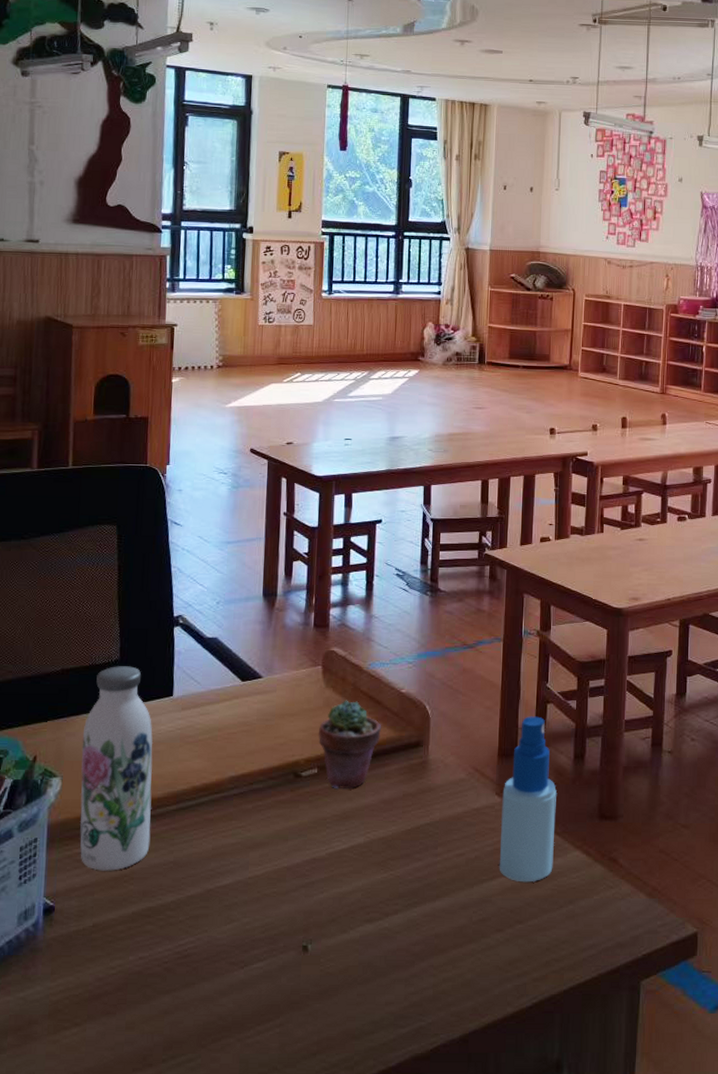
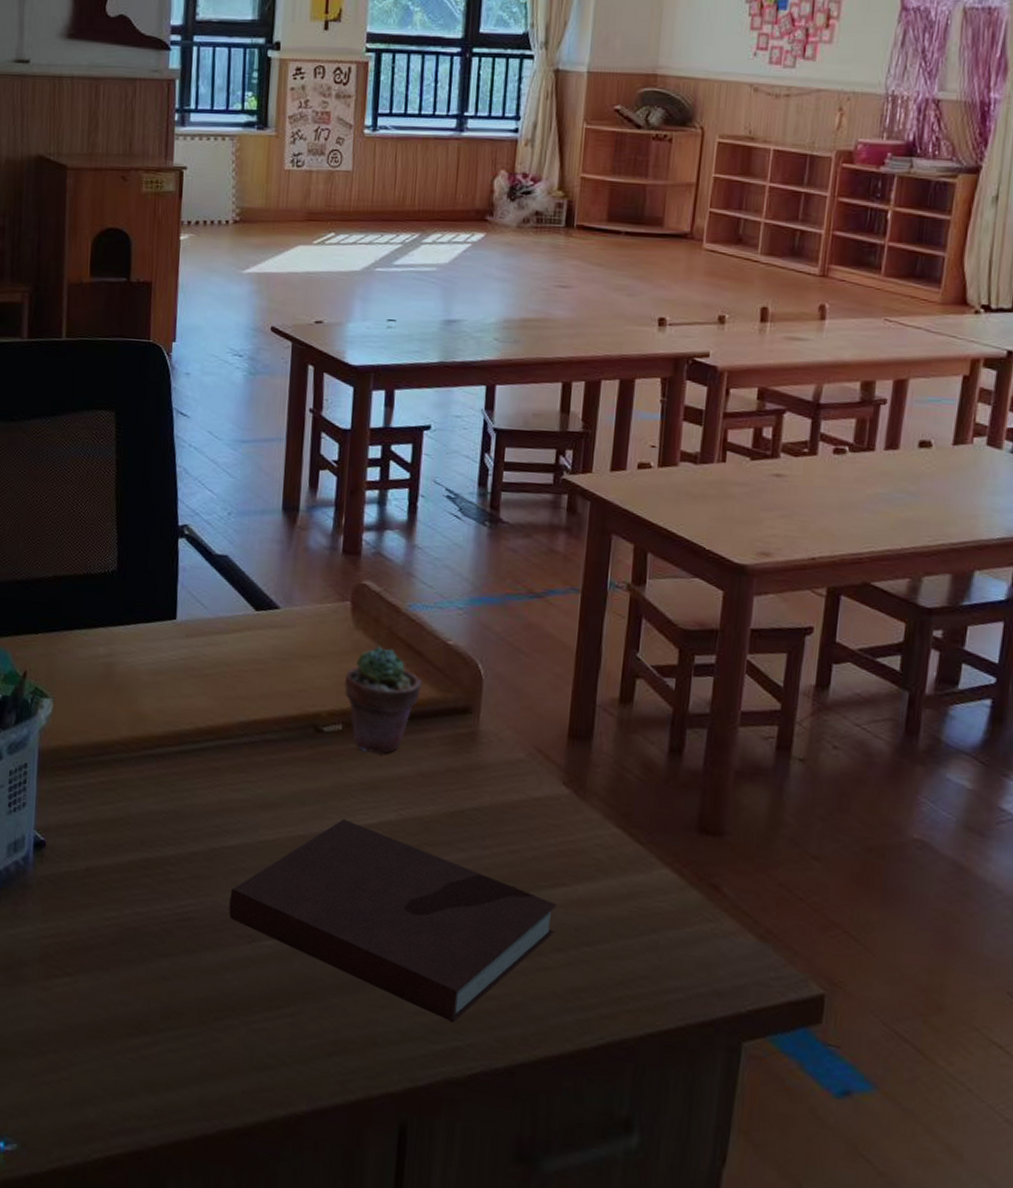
water bottle: present [79,666,153,871] -> none [72,578,154,811]
notebook: none [224,848,496,1007] -> present [229,819,557,1023]
spray bottle: present [499,716,558,883] -> none [563,691,644,898]

